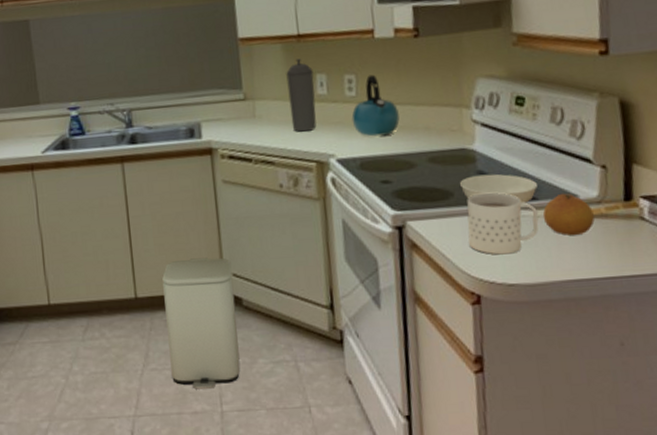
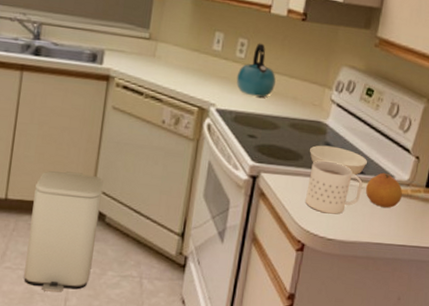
canister: present [286,58,317,132] -> none [185,14,214,80]

